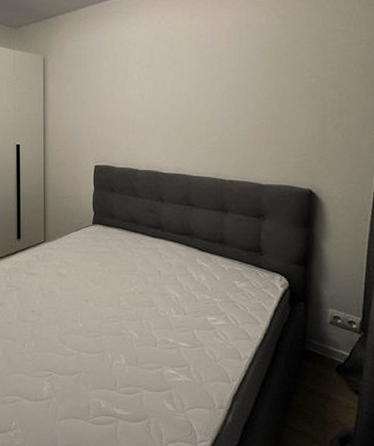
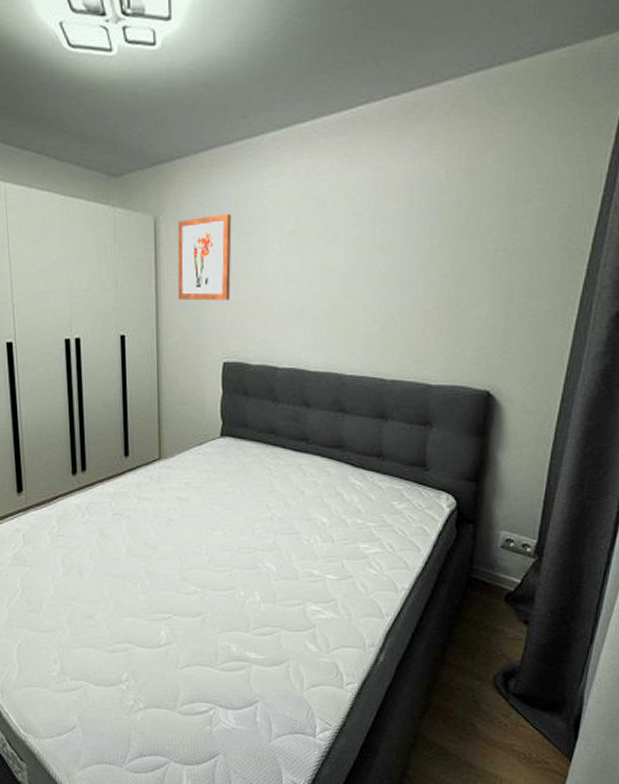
wall art: none [60,53,102,118] -> present [177,213,232,301]

